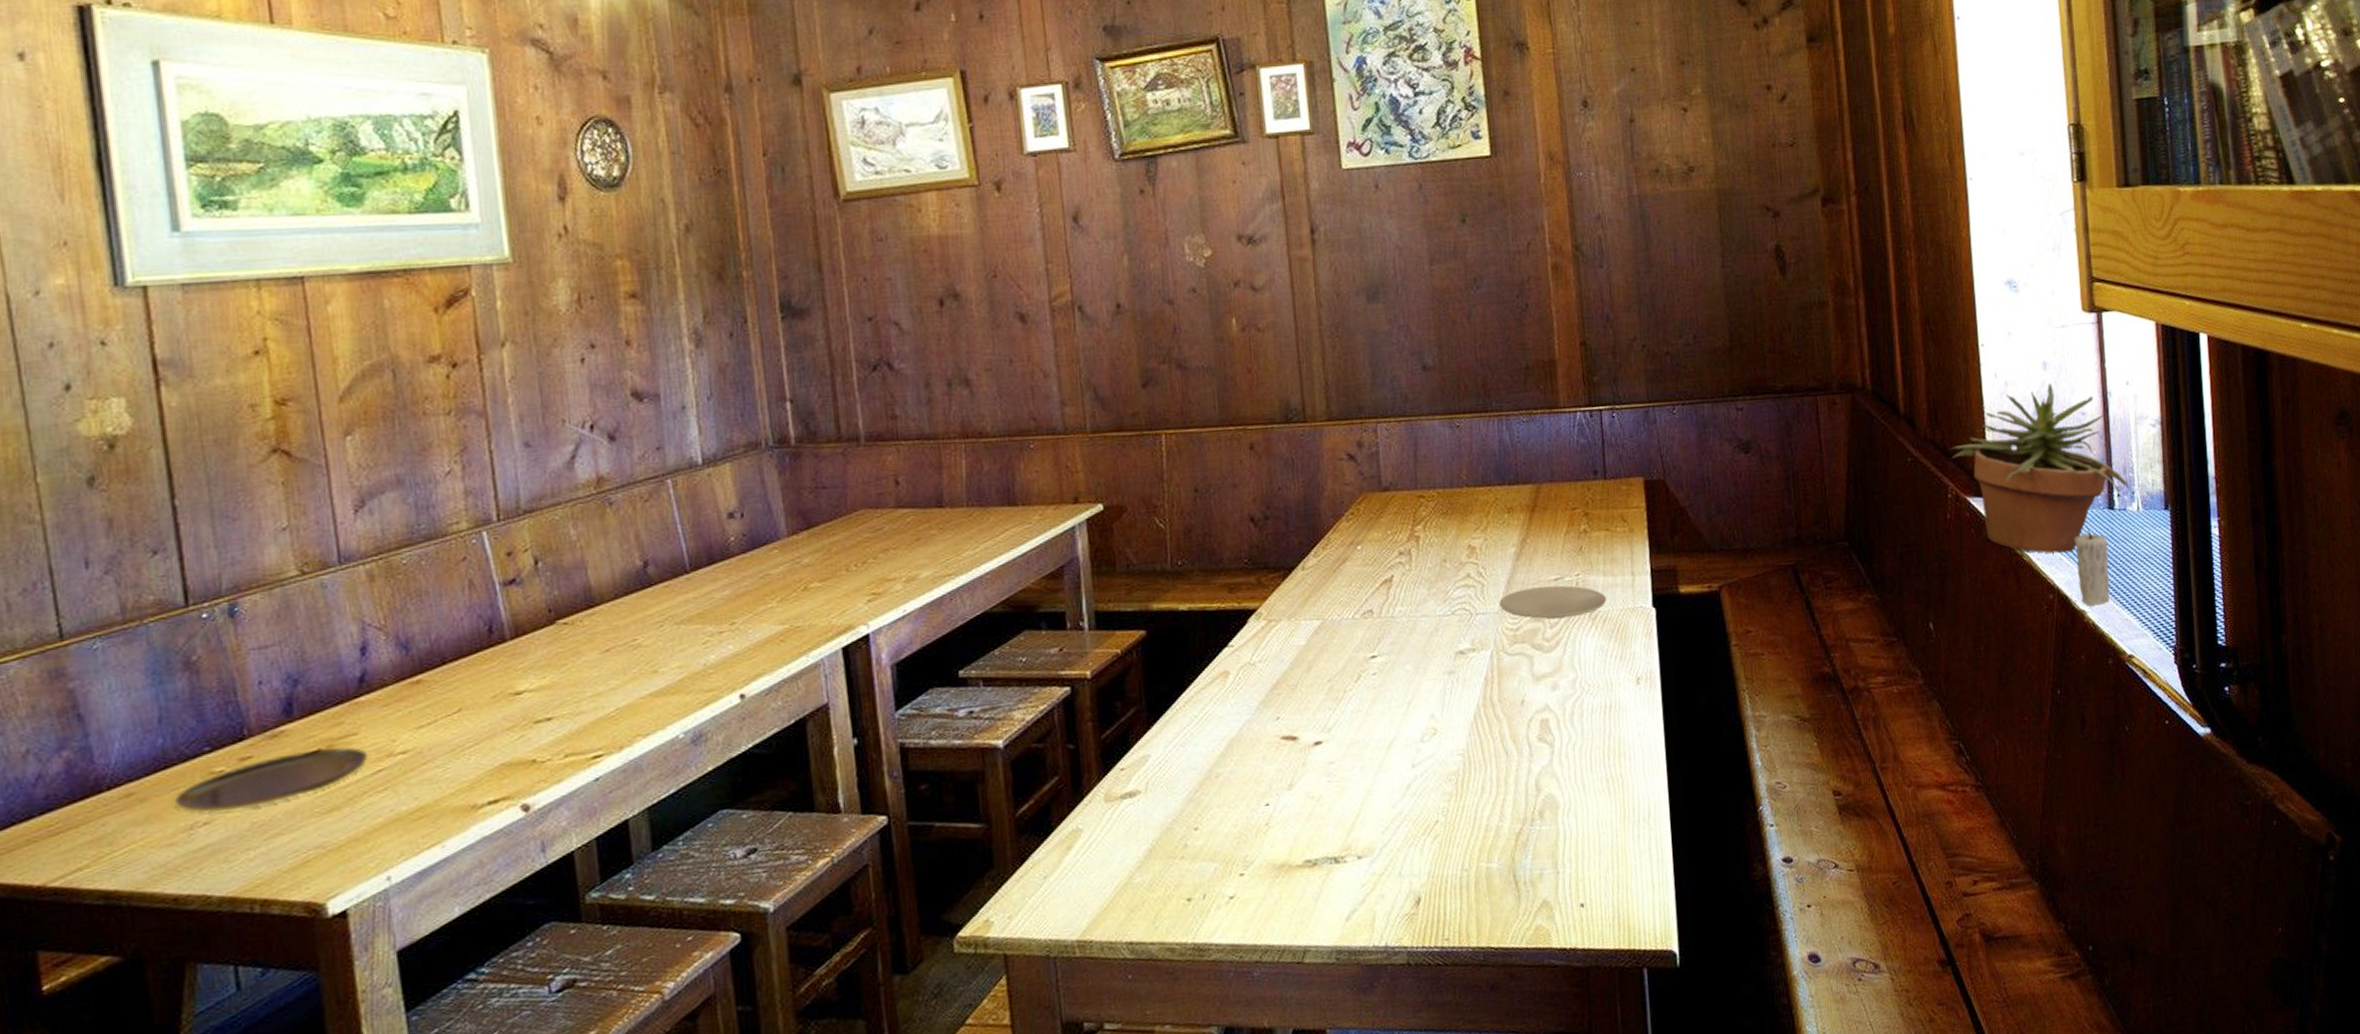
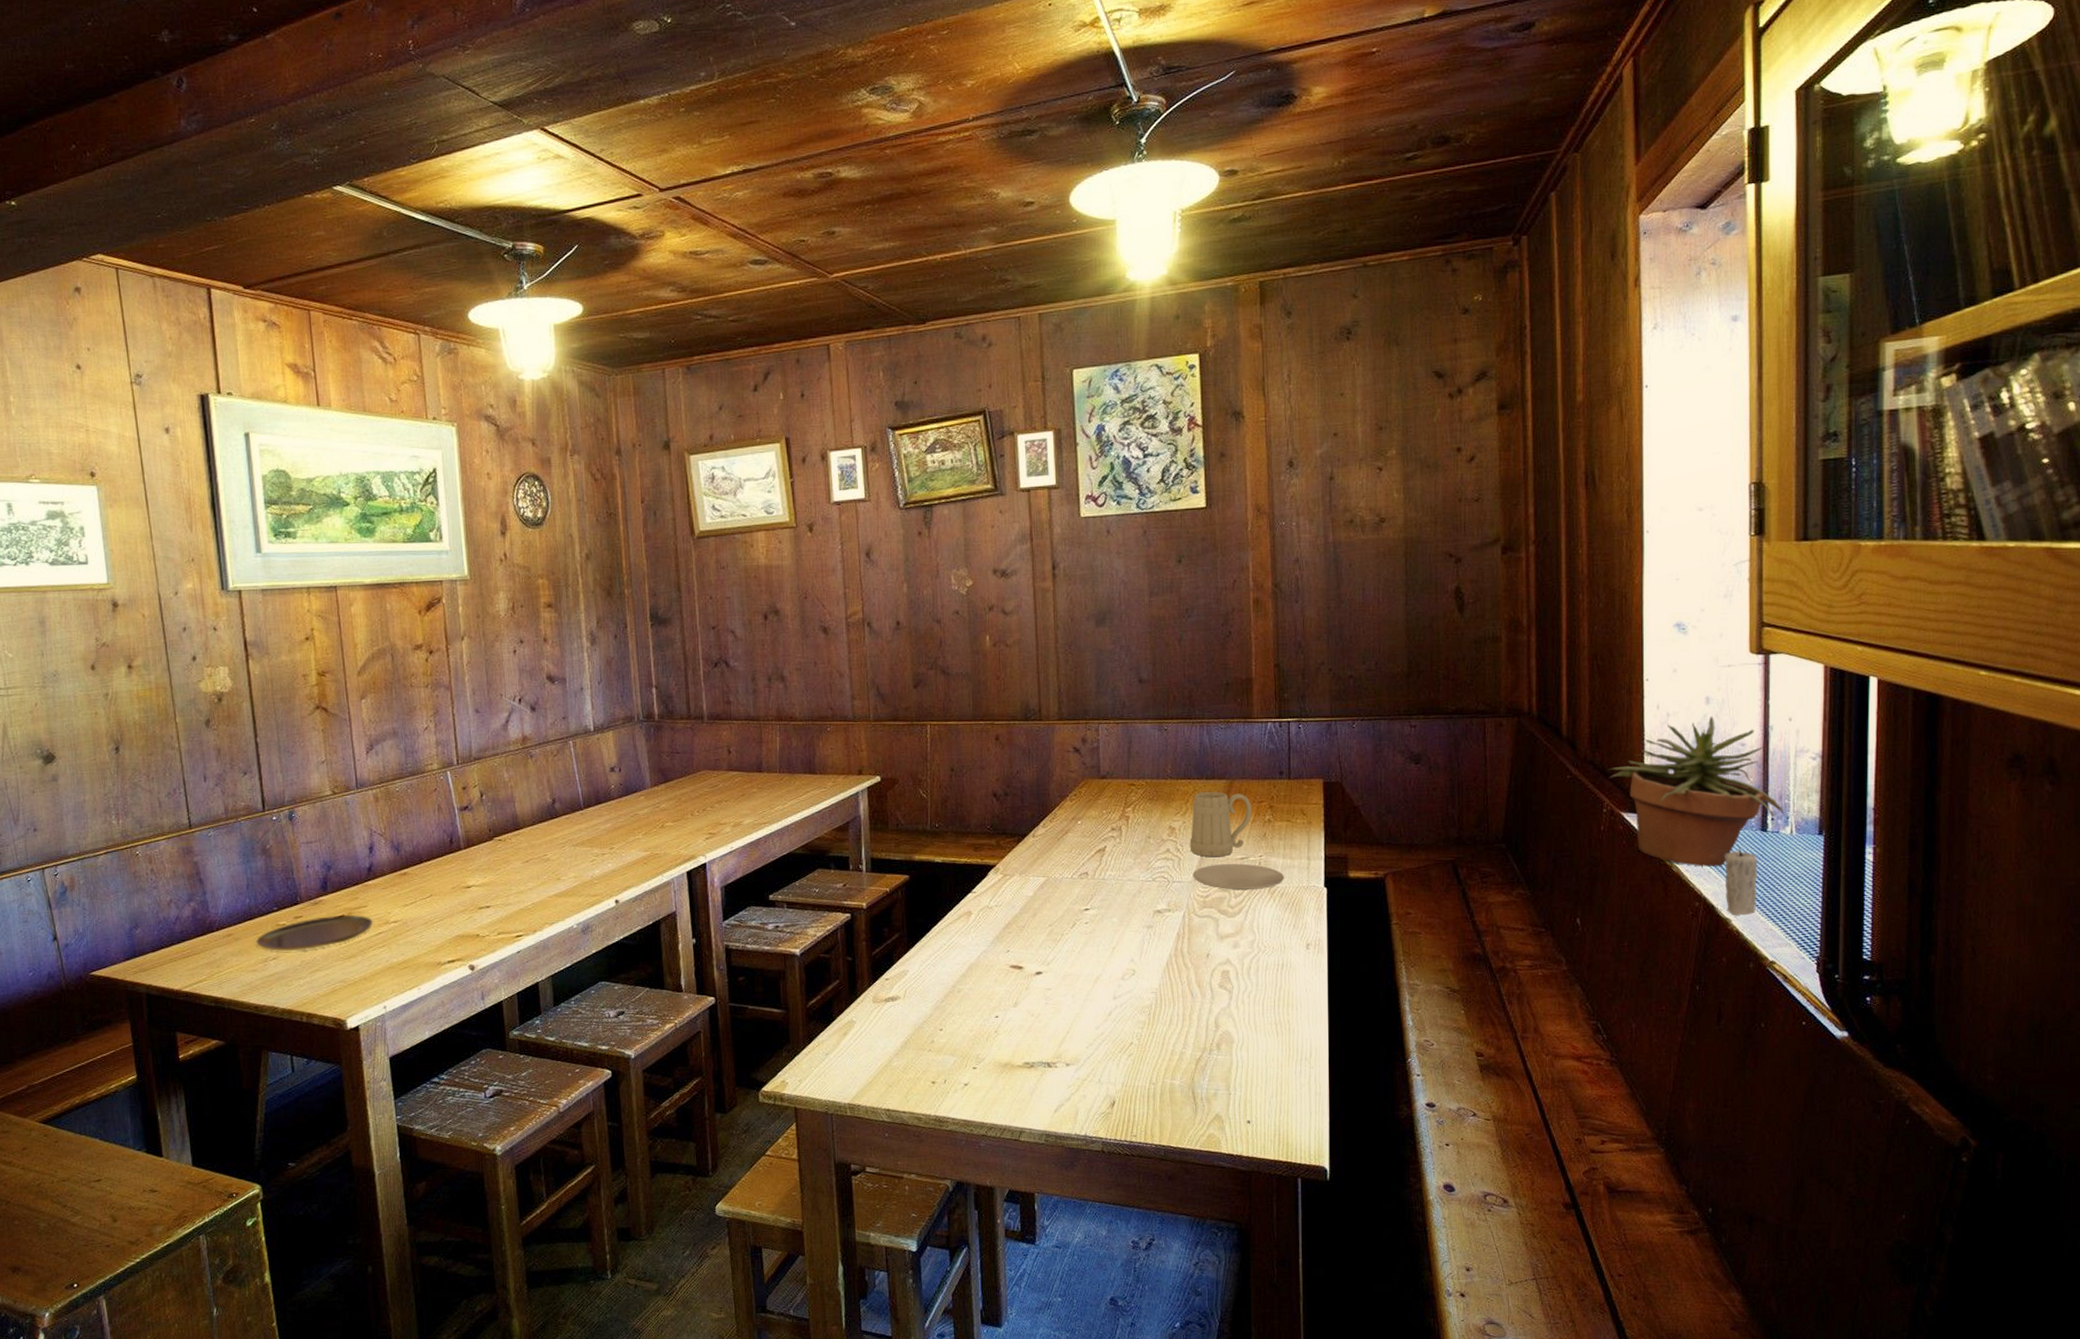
beer mug: none [1493,499,1564,581] -> present [1189,792,1252,858]

